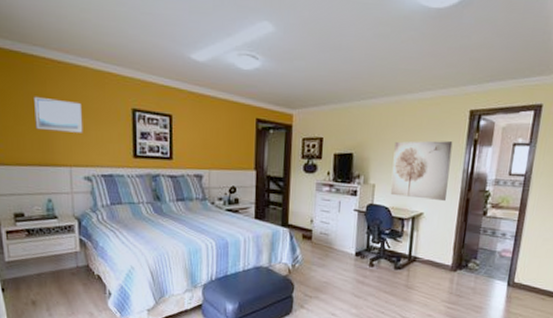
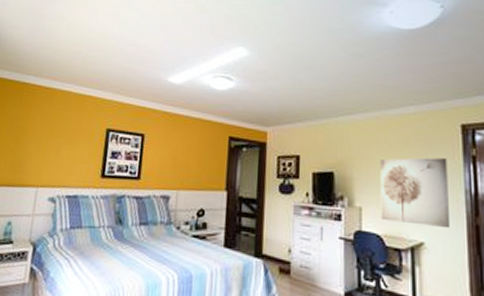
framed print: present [34,96,83,133] -> none [12,119,59,153]

